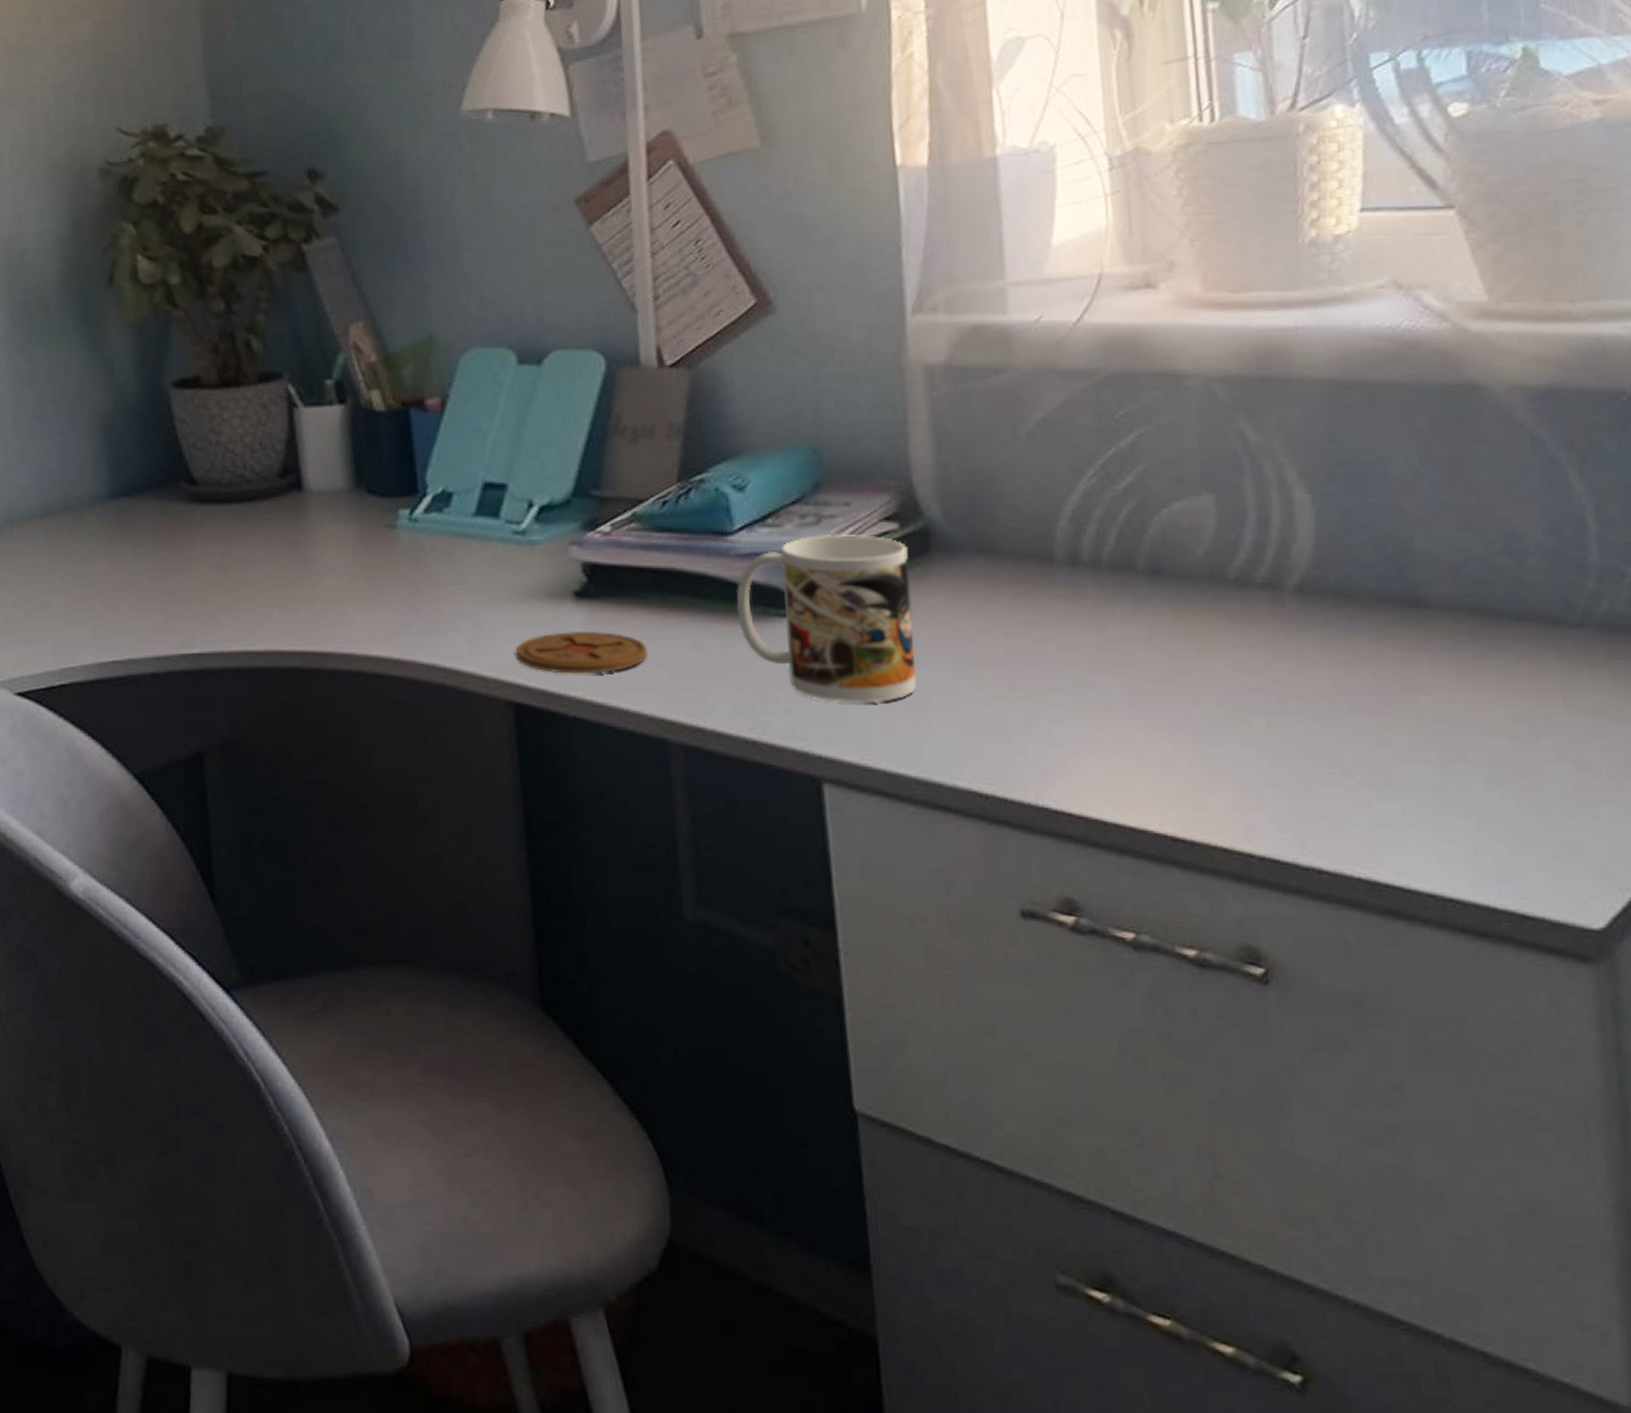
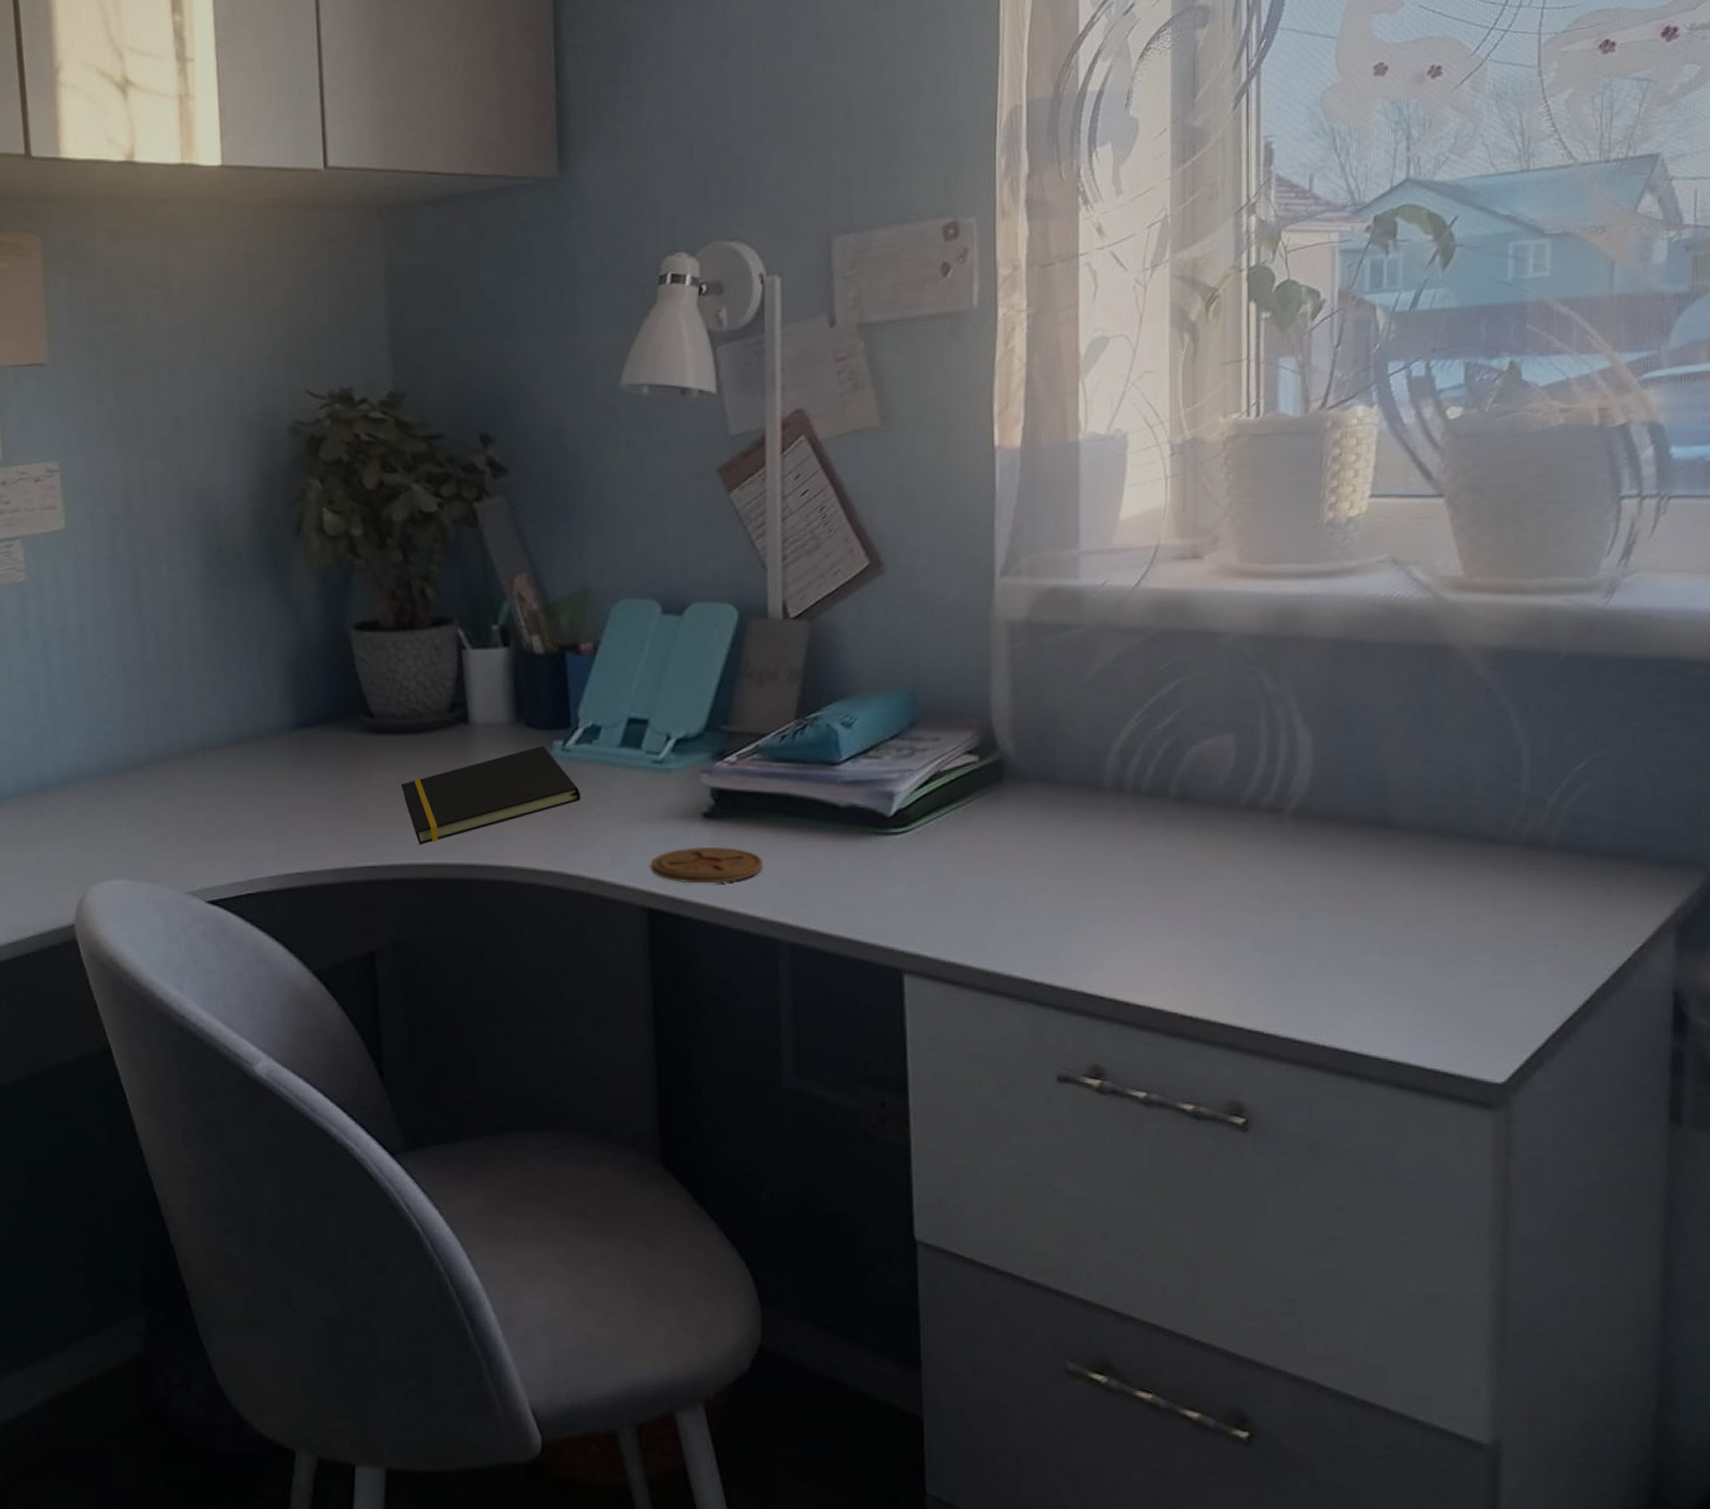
notepad: none [227,515,433,630] -> present [400,746,581,846]
mug: present [736,533,916,703] -> none [840,764,985,908]

